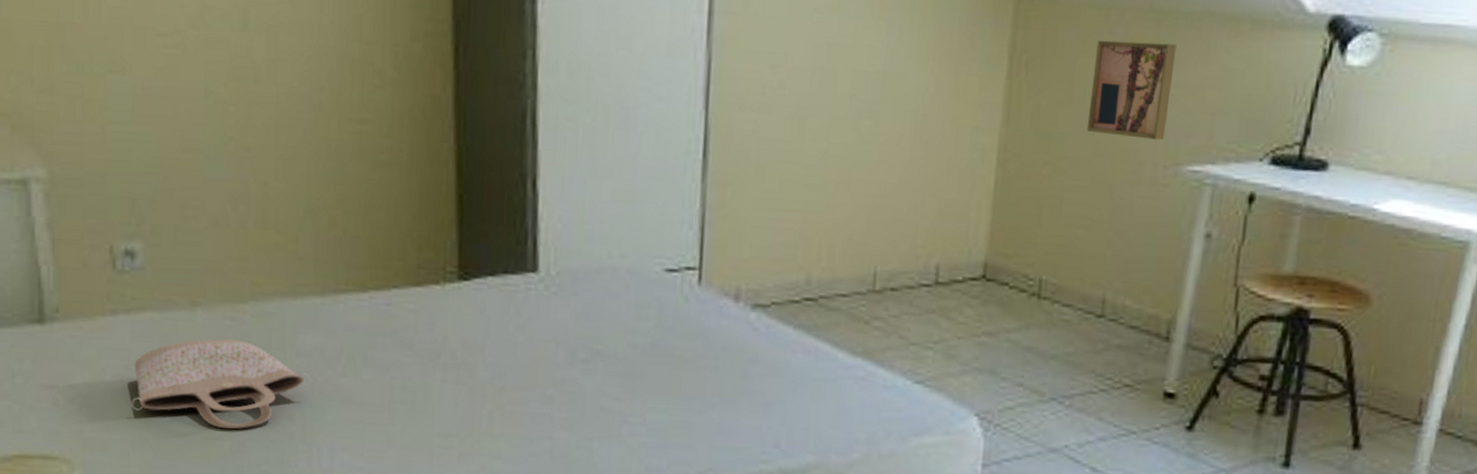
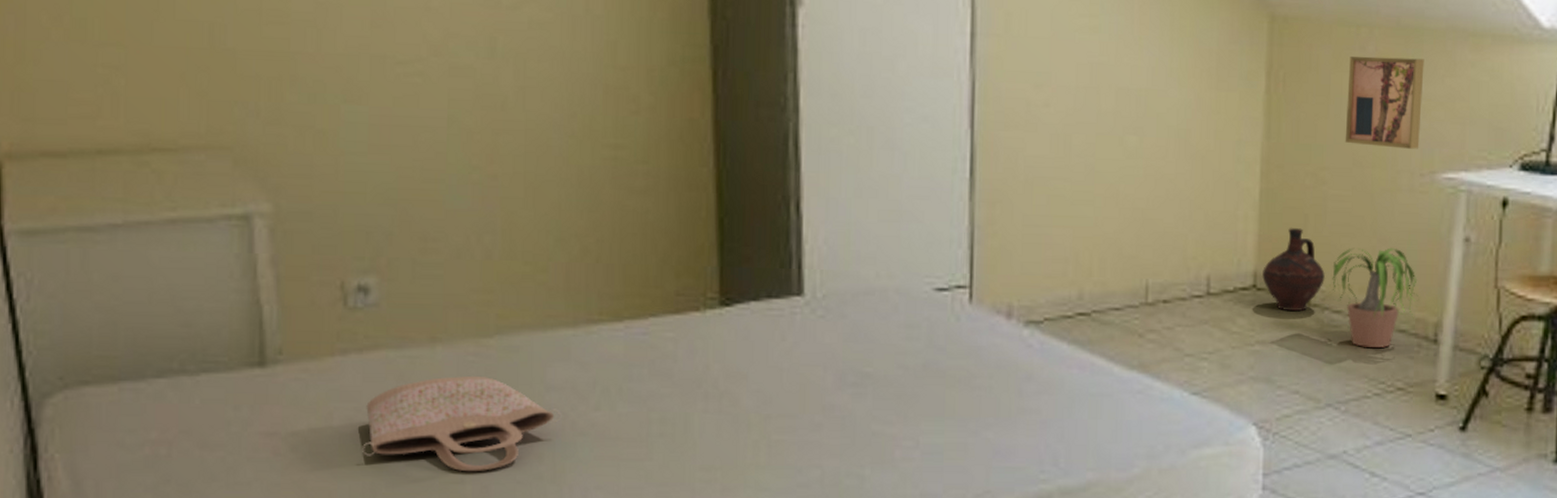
ceramic jug: none [993,218,1057,304] -> present [1262,228,1325,312]
potted plant: none [1048,241,1154,343] -> present [1317,247,1419,348]

